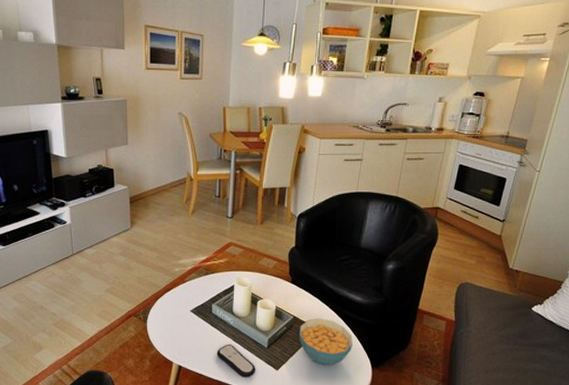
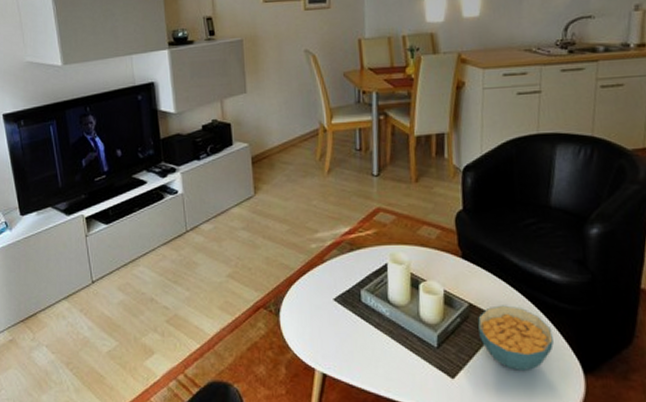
remote control: present [216,345,256,378] -> none [370,344,425,389]

